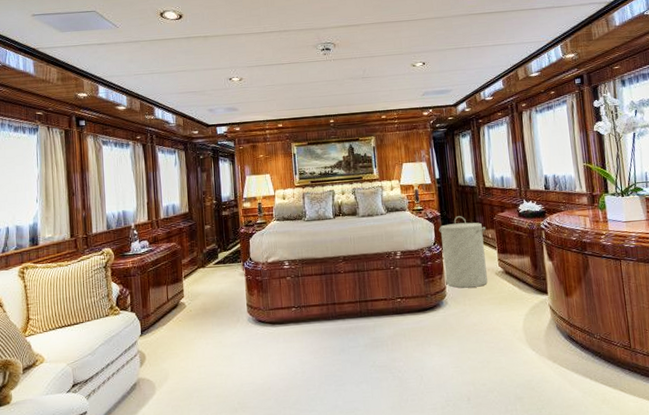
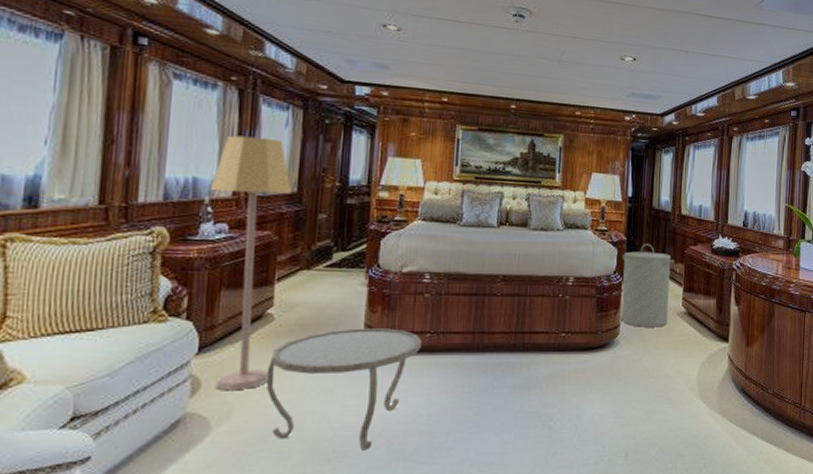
lamp: none [134,175,189,361] -> present [211,135,292,391]
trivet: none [186,306,290,402] -> present [266,328,423,450]

